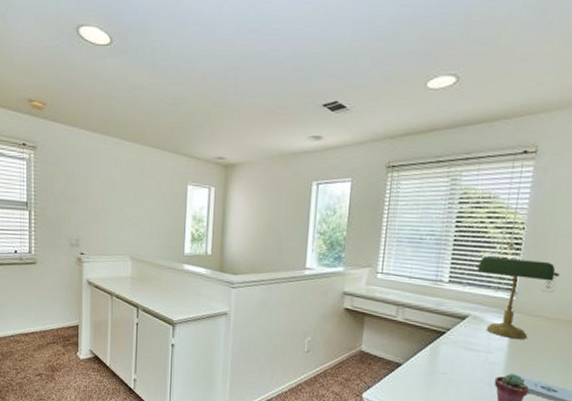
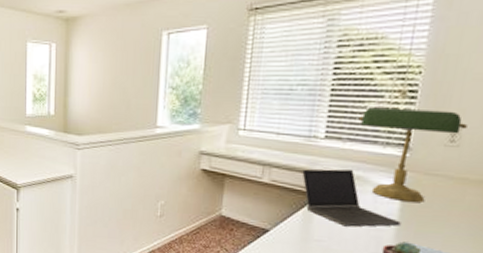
laptop computer: none [430,309,509,361] -> present [302,169,401,227]

